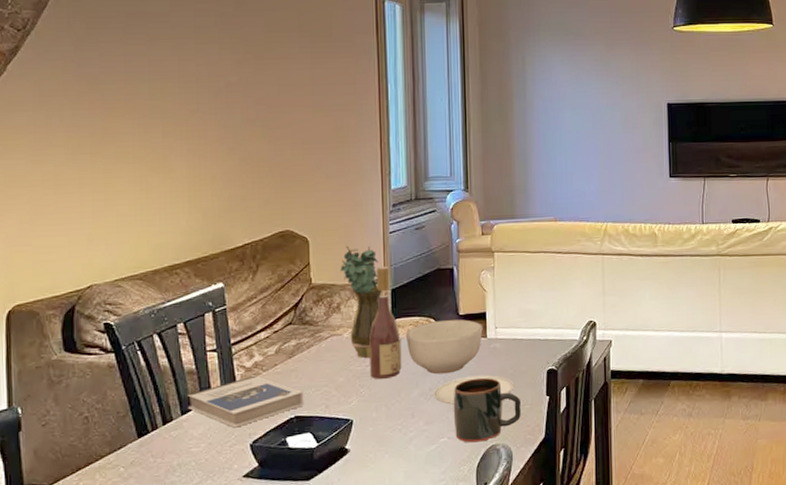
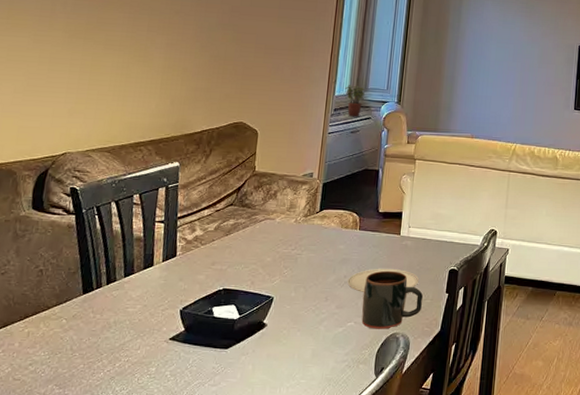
hardback book: present [187,375,304,428] -> none [130,248,234,294]
vase: present [339,245,383,358] -> none [281,140,316,242]
wine bottle: present [369,266,402,380] -> none [294,162,326,264]
potted plant: none [402,175,425,212] -> present [345,85,365,117]
bowl: present [405,319,483,375] -> none [329,215,398,264]

